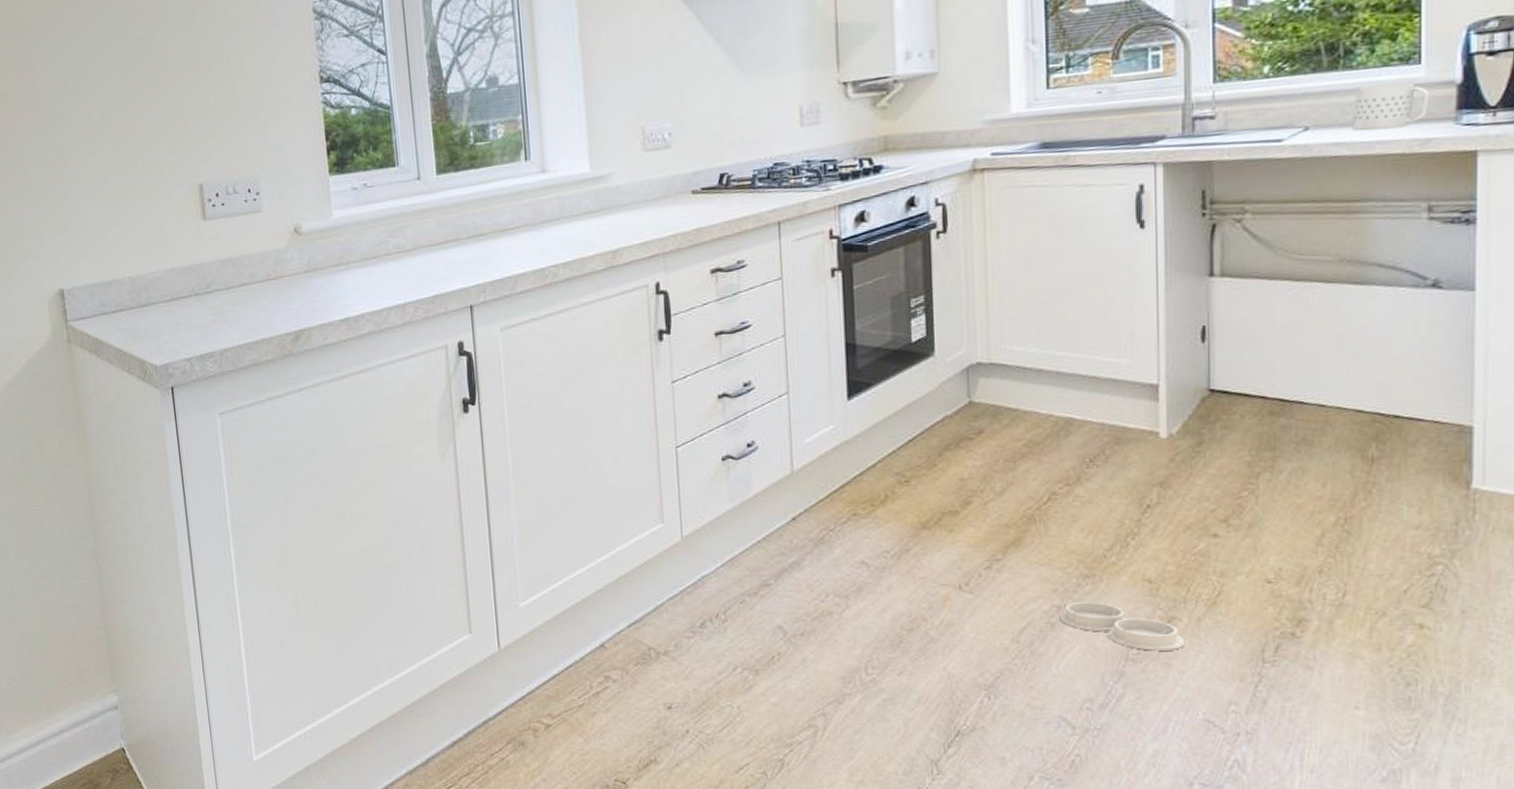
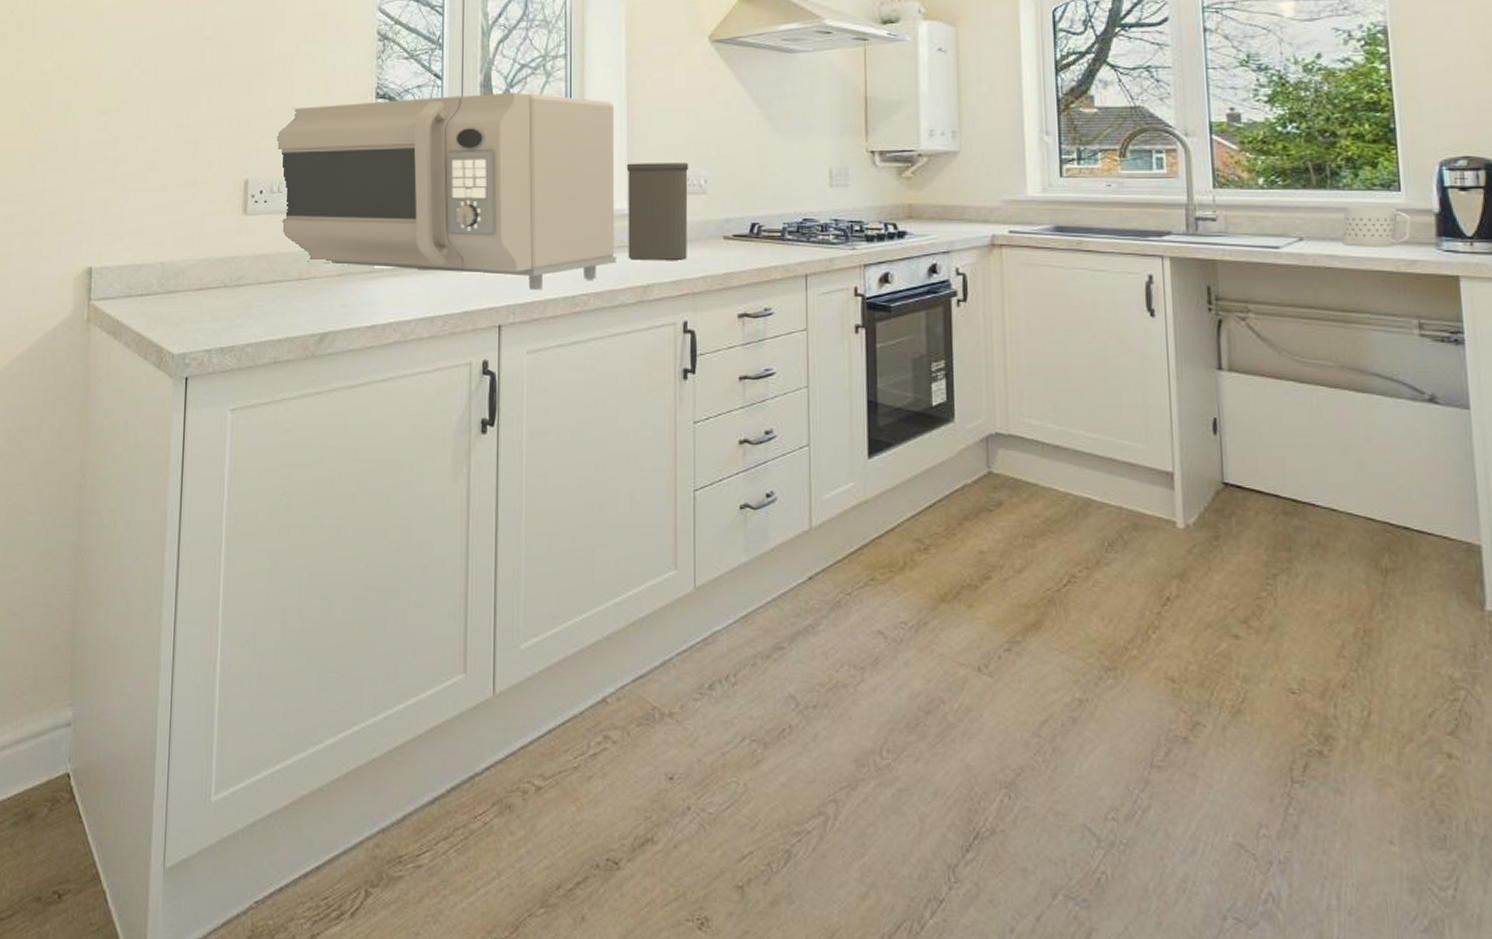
microwave: none [225,58,583,267] -> present [277,92,616,291]
canister: none [586,116,655,225] -> present [626,162,689,260]
pet bowl: present [1059,602,1185,651] -> none [1081,697,1211,760]

